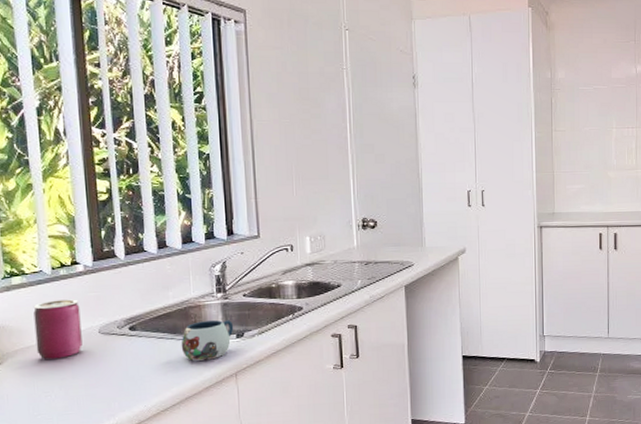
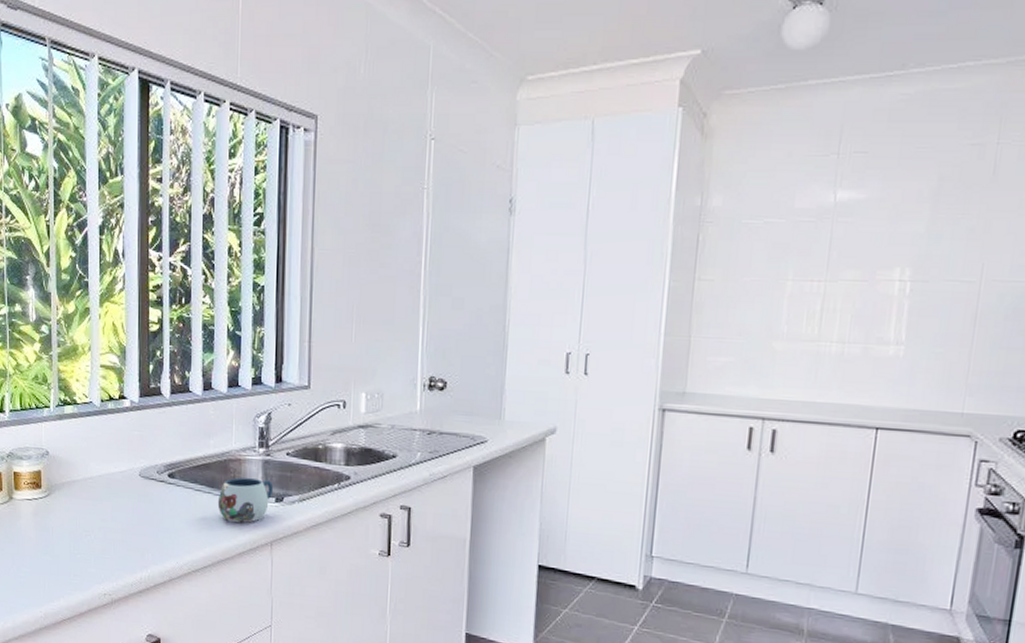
can: present [33,299,83,359] -> none [81,435,123,498]

